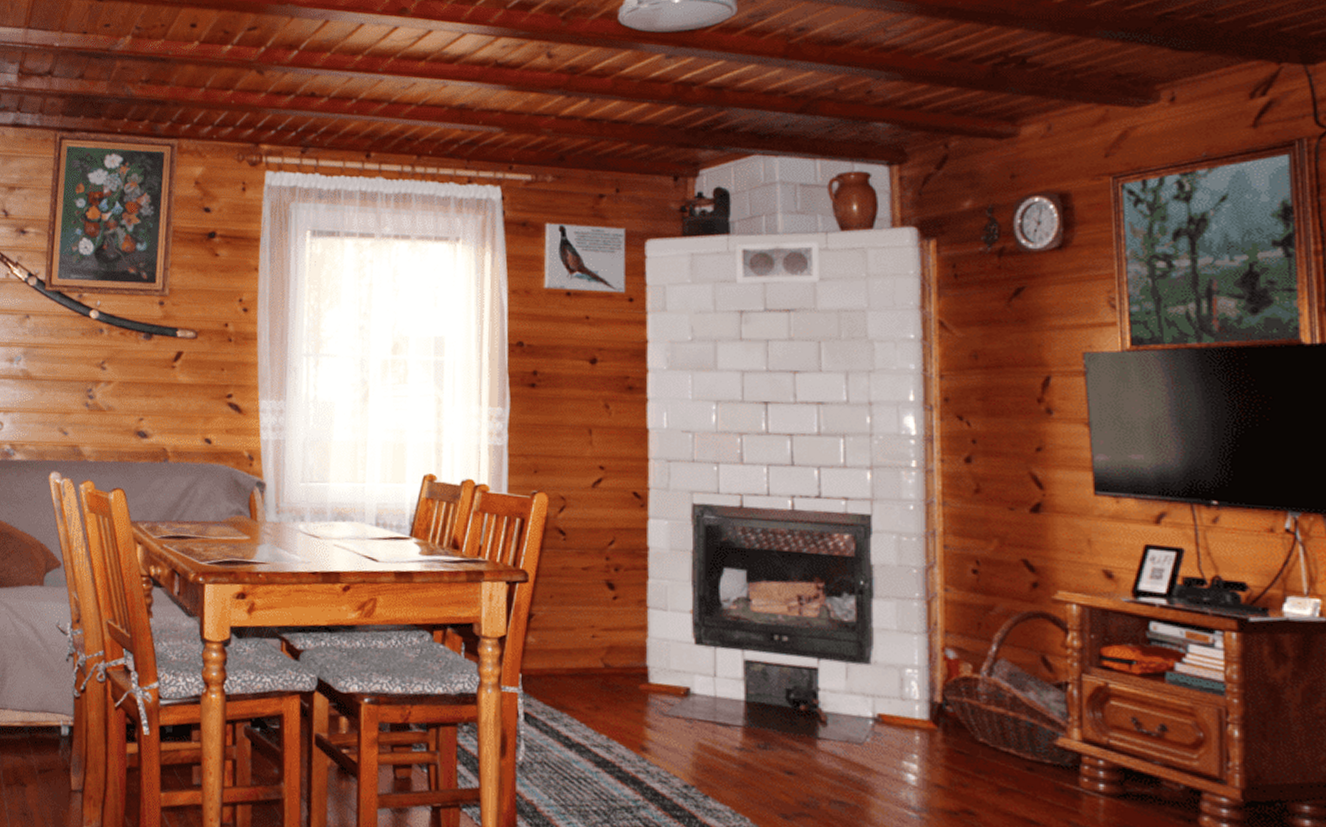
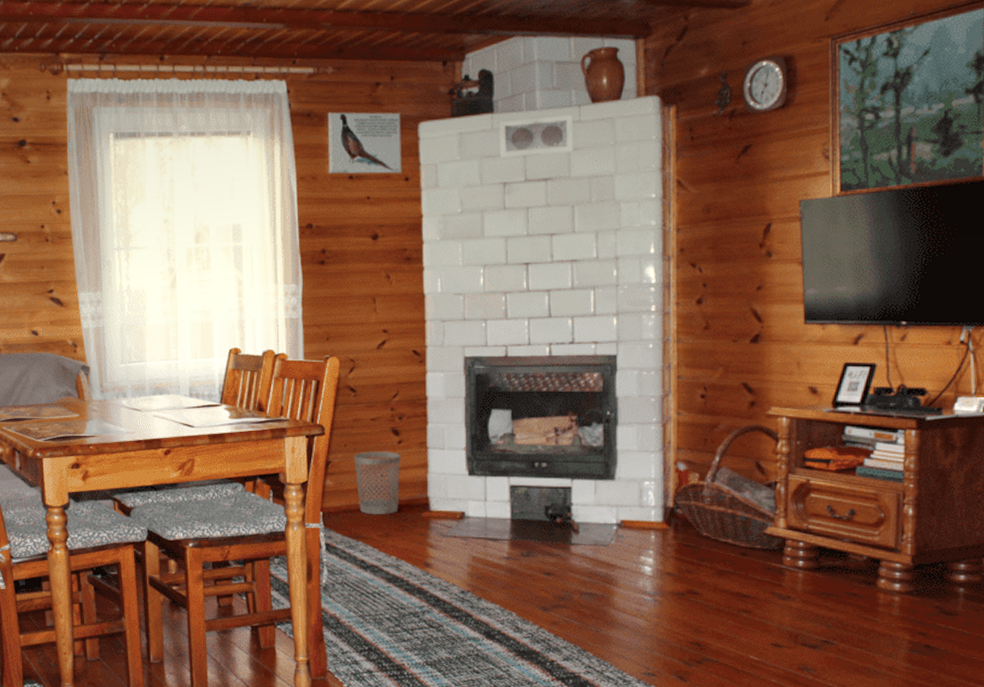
wastebasket: none [561,605,617,683] -> present [354,450,401,514]

